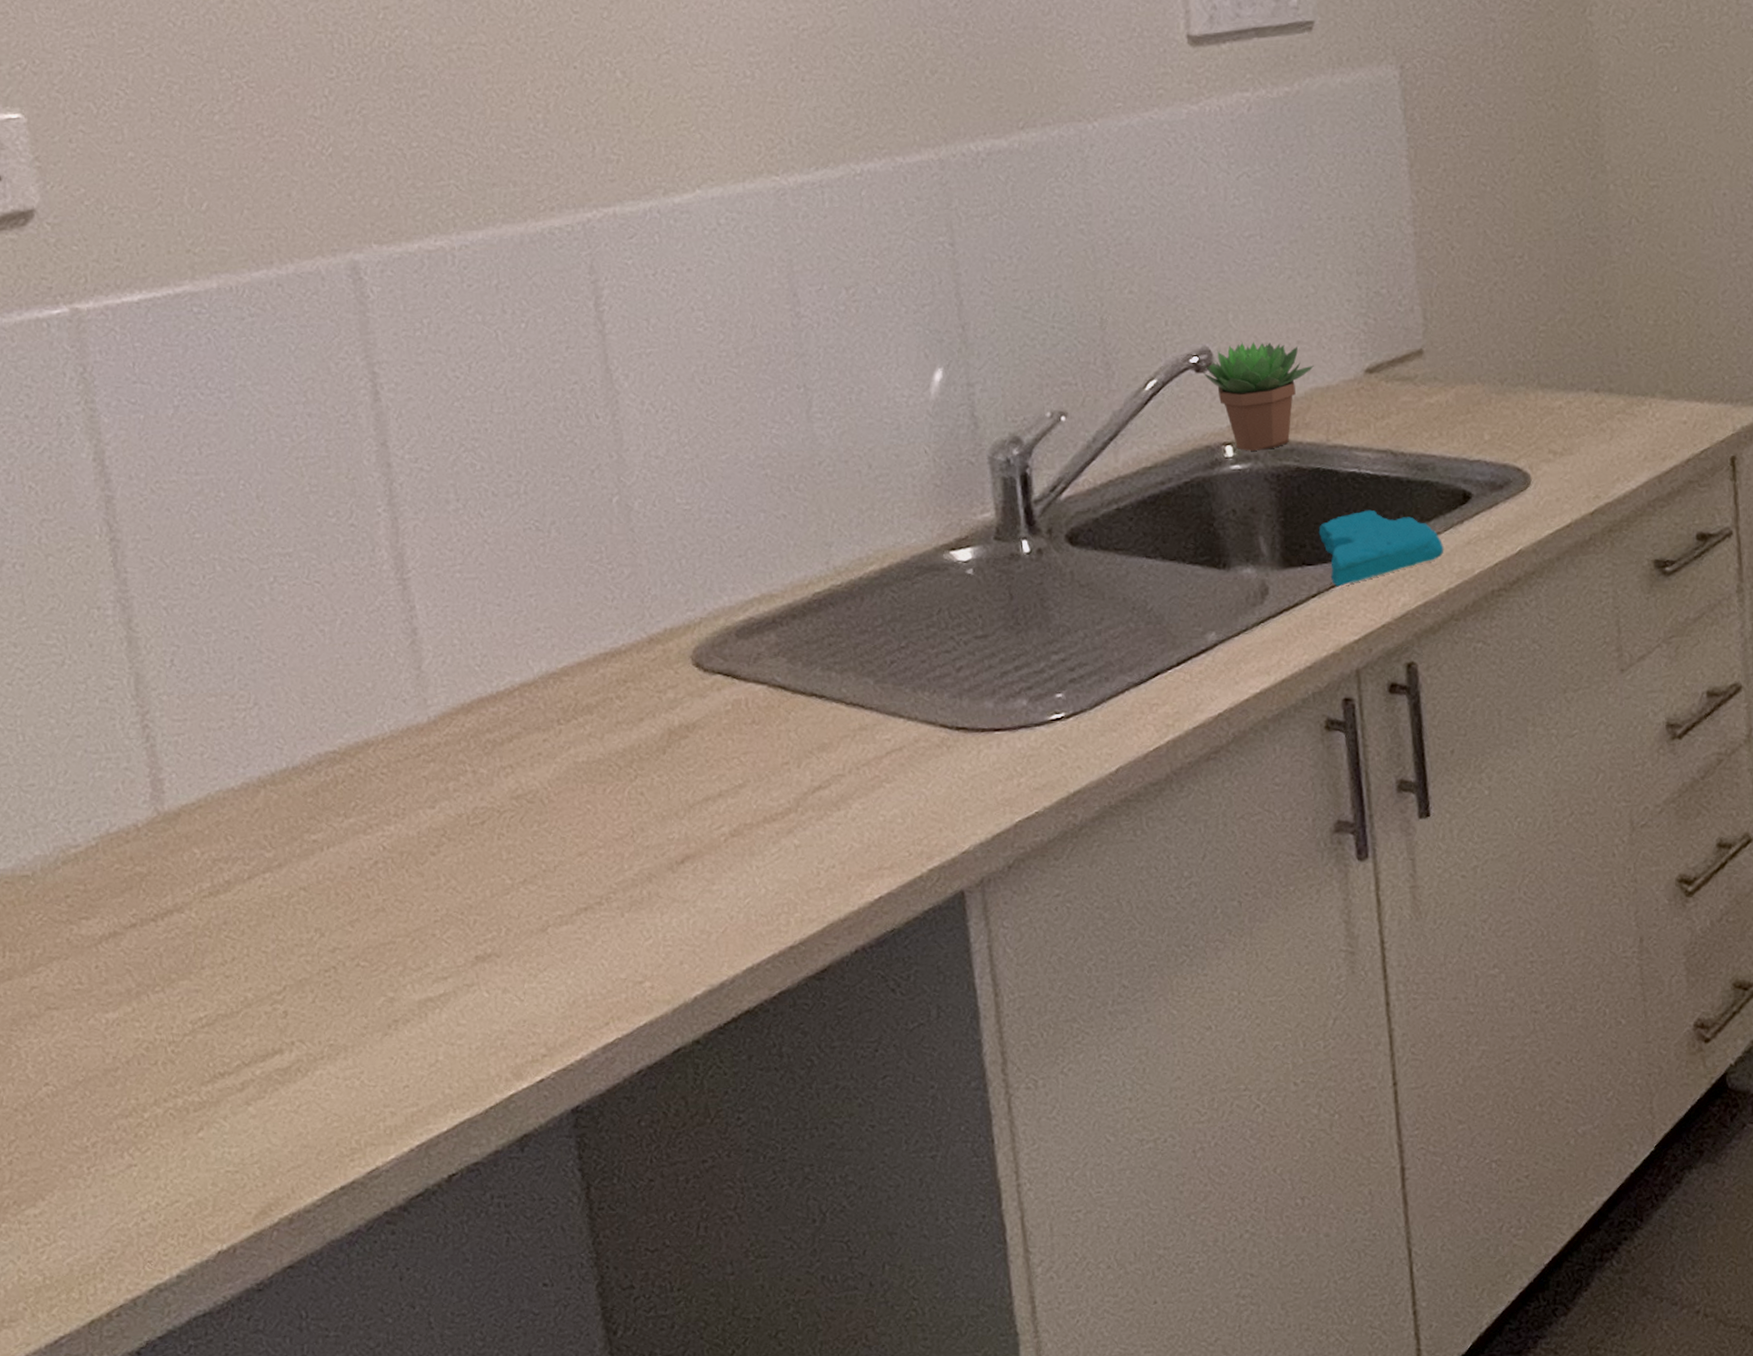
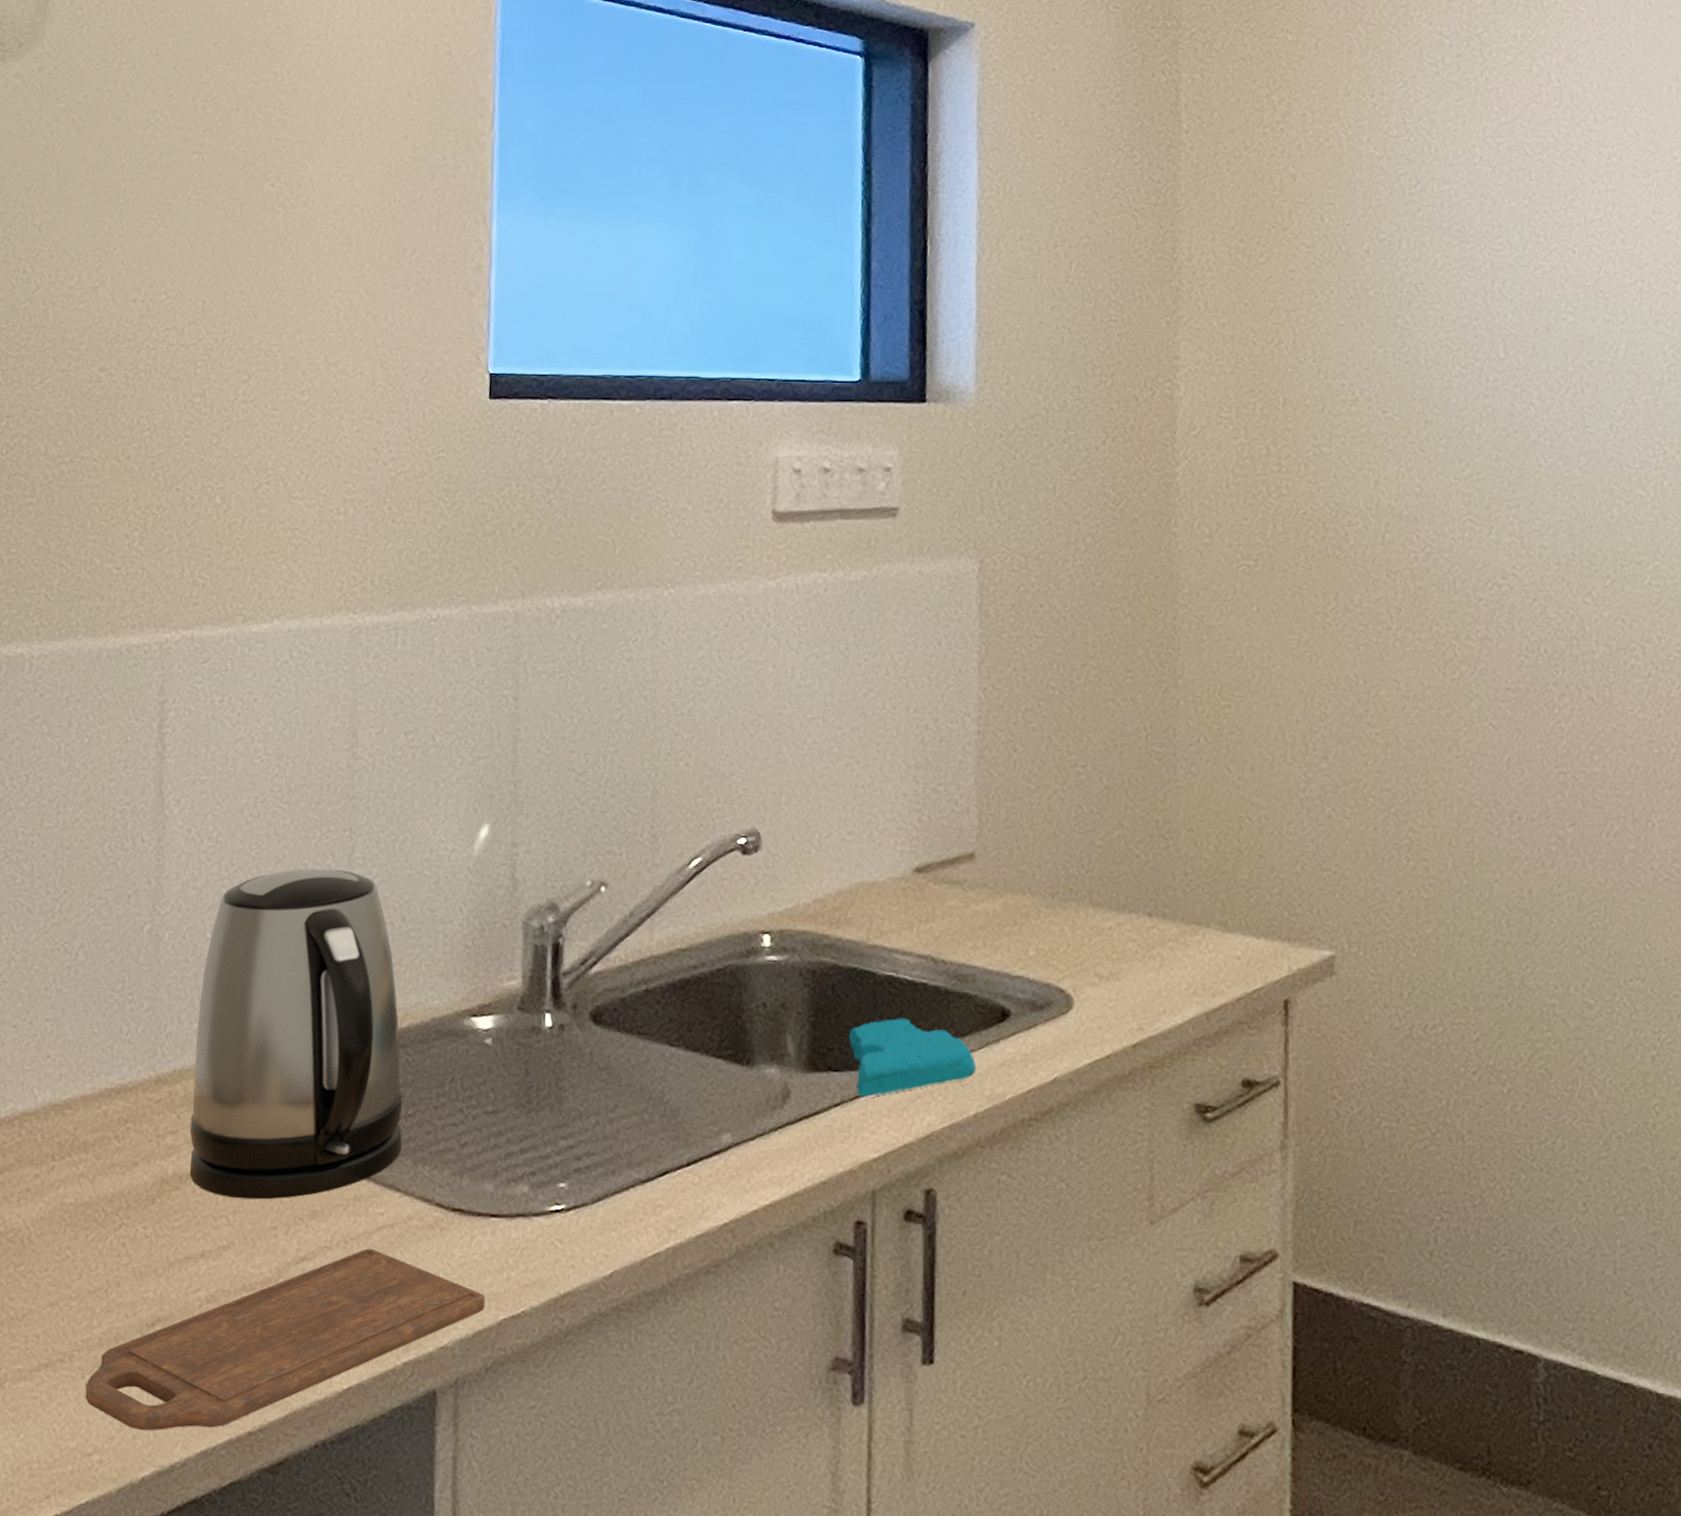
cutting board: none [626,771,1000,956] -> present [85,1248,485,1431]
kettle: none [678,425,899,741] -> present [189,868,403,1200]
succulent plant: present [1202,341,1314,451] -> none [748,827,862,943]

